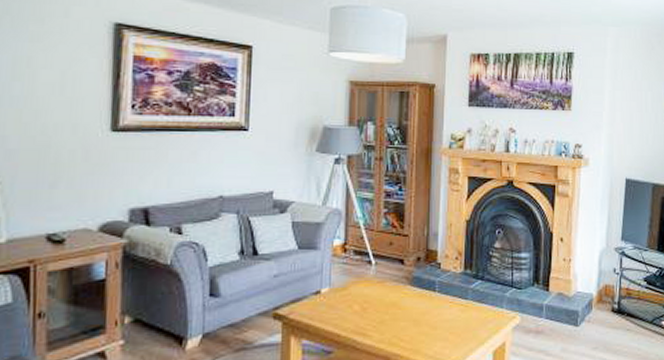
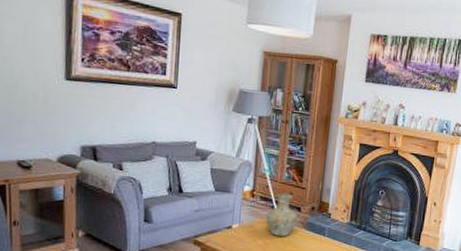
vase: none [361,243,402,297] -> present [265,192,298,236]

